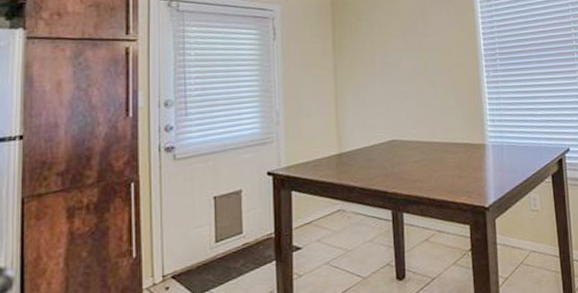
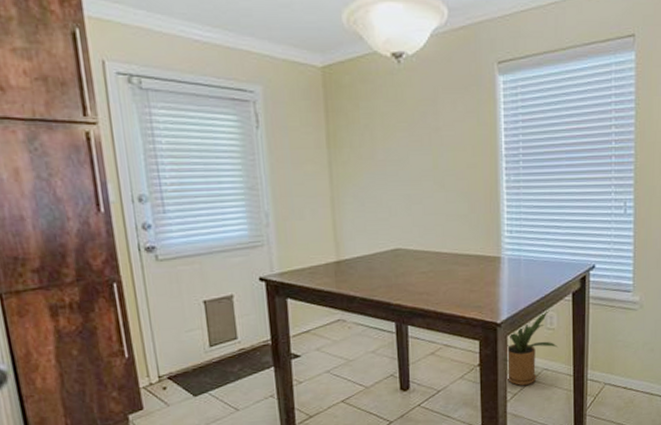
house plant: none [495,191,544,270] -> present [506,309,559,386]

